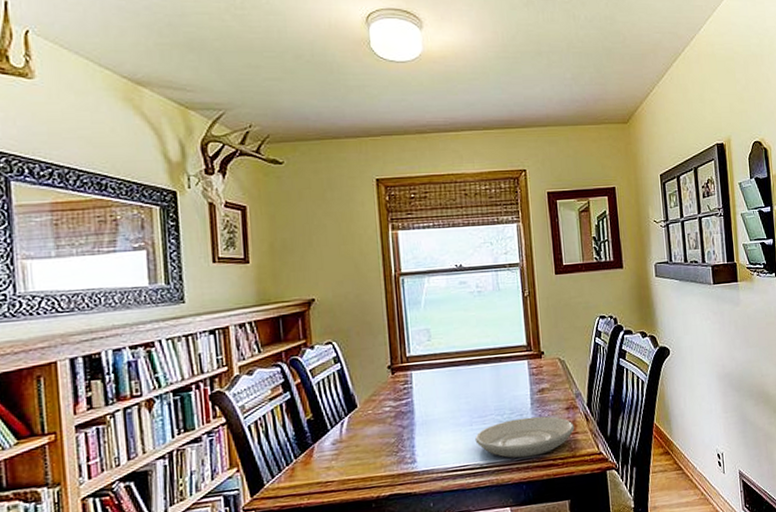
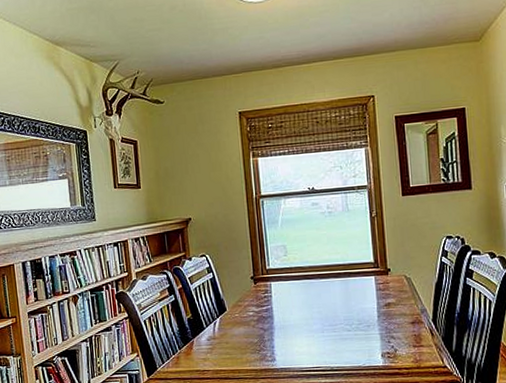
plate: present [475,416,574,459] -> none [326,328,419,365]

